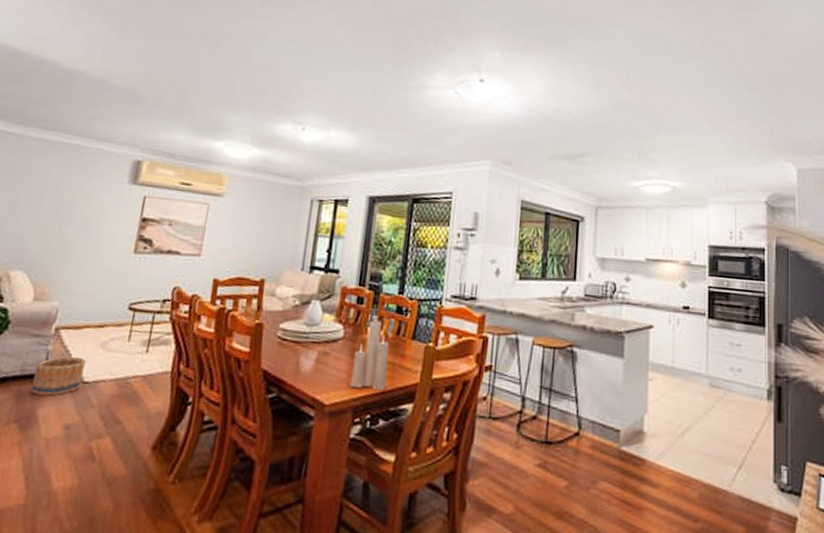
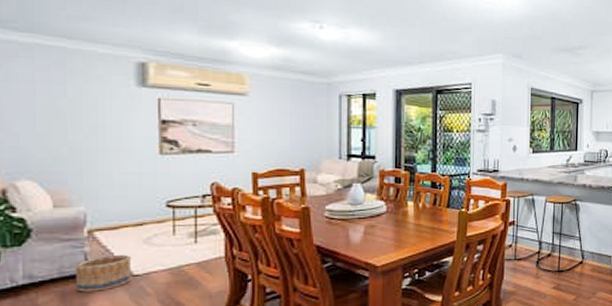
candle: present [349,315,390,391] -> none [397,191,429,250]

